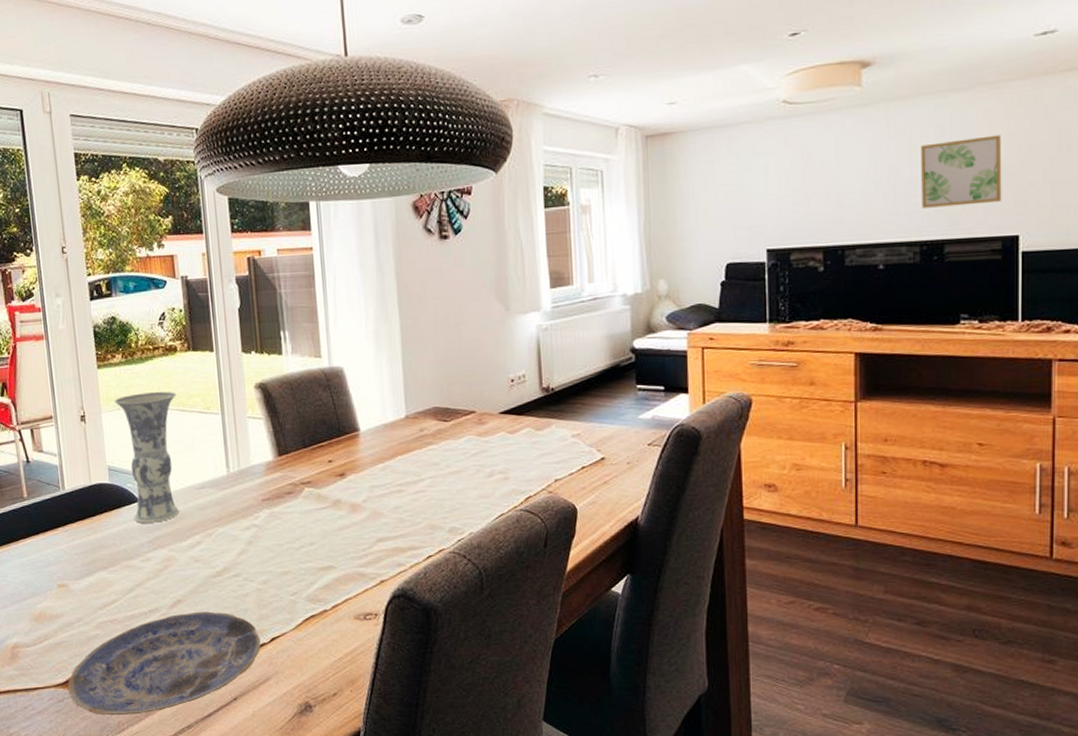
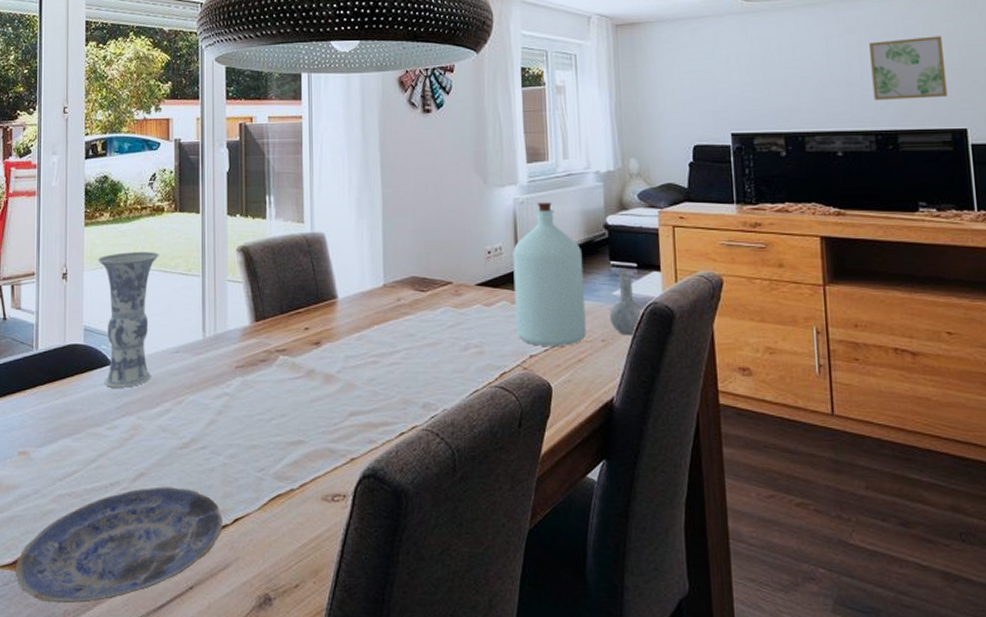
bottle: none [536,327,672,470] -> present [513,201,645,346]

